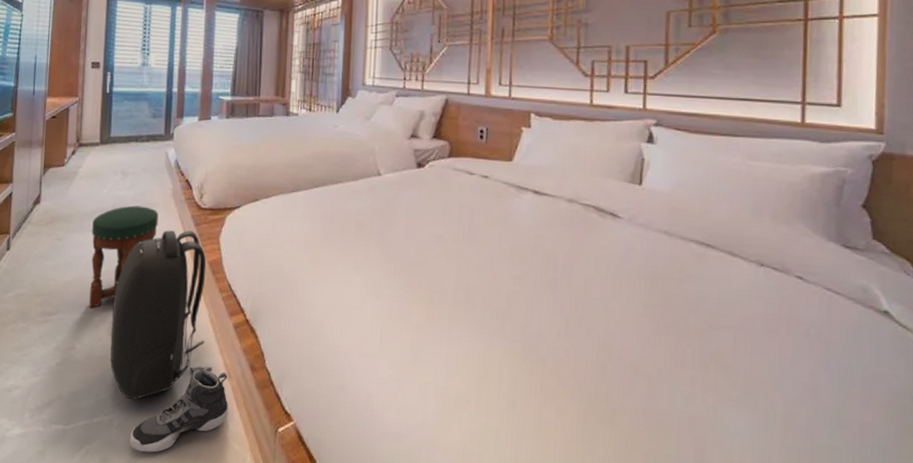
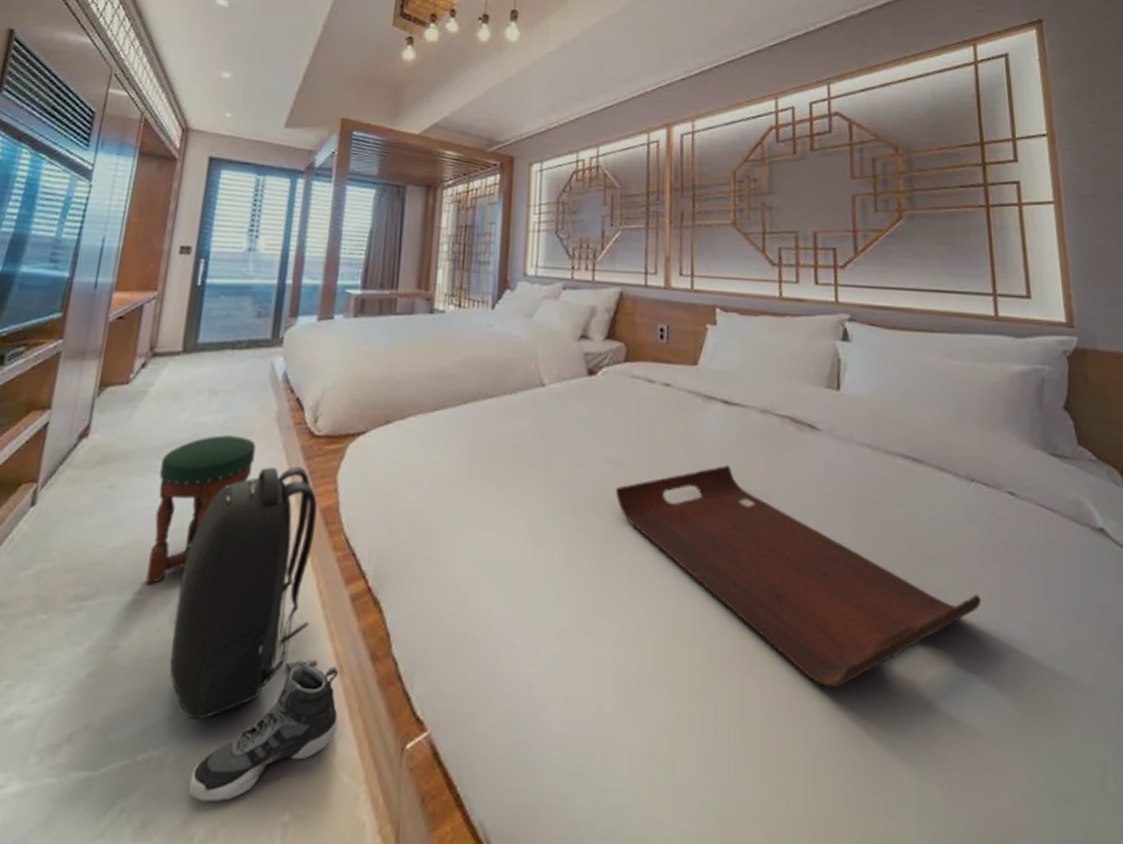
serving tray: none [439,243,760,419] -> present [615,464,982,688]

